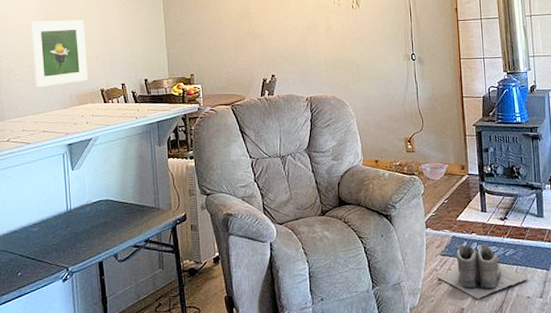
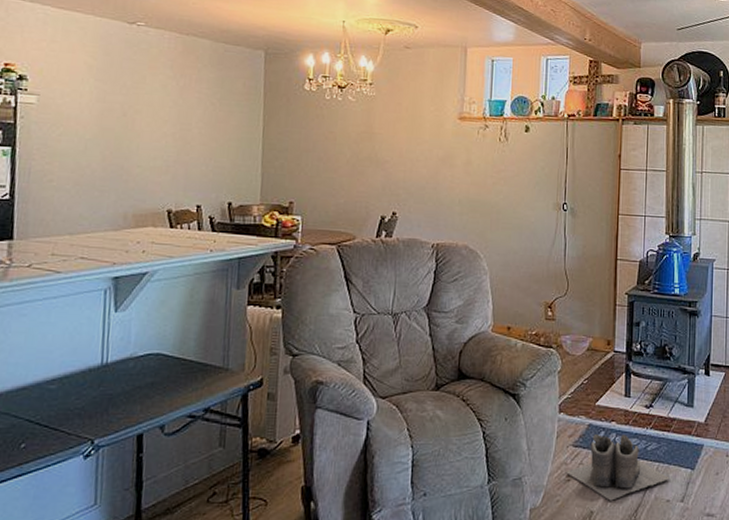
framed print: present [29,19,88,88] -> none [76,112,155,200]

